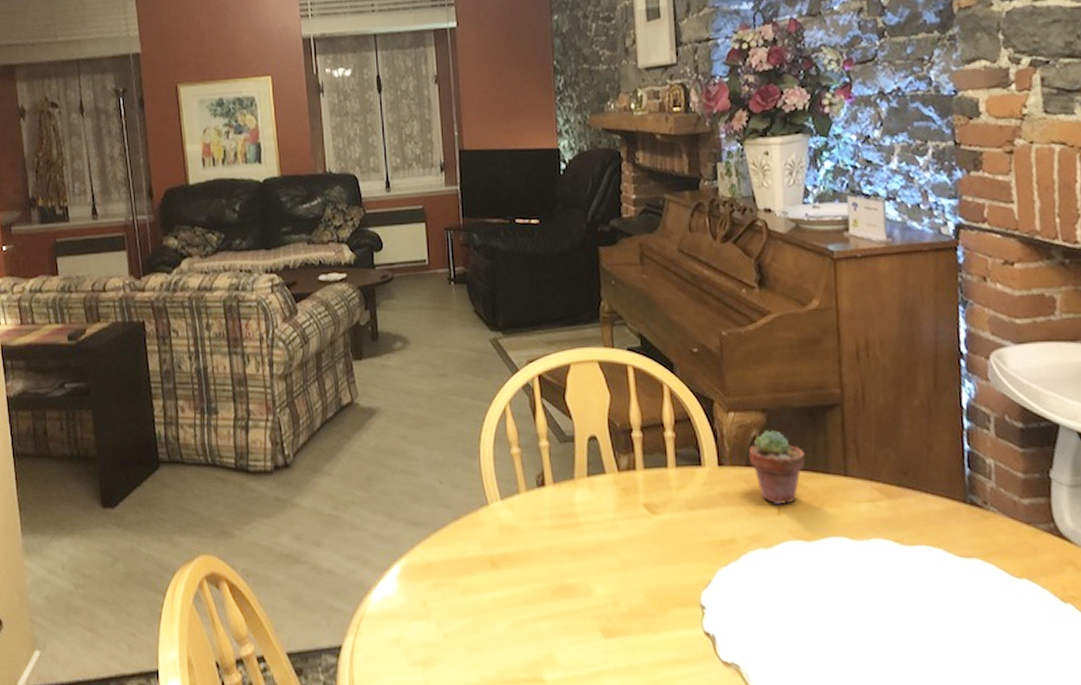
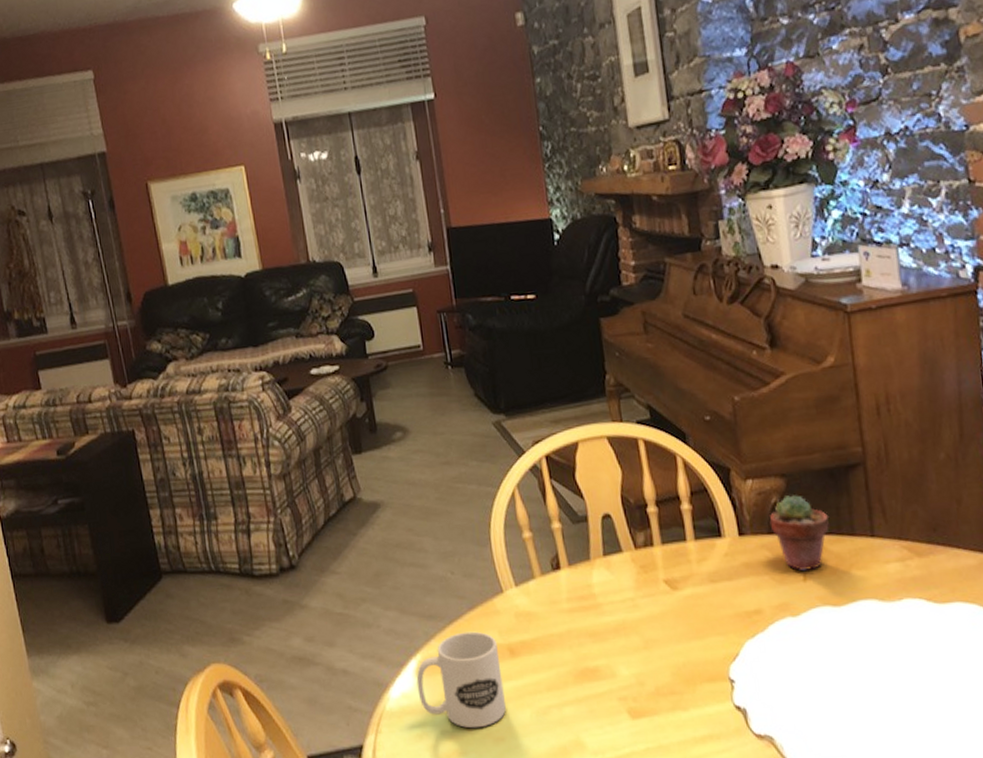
mug: none [398,541,483,637] -> present [416,631,506,729]

